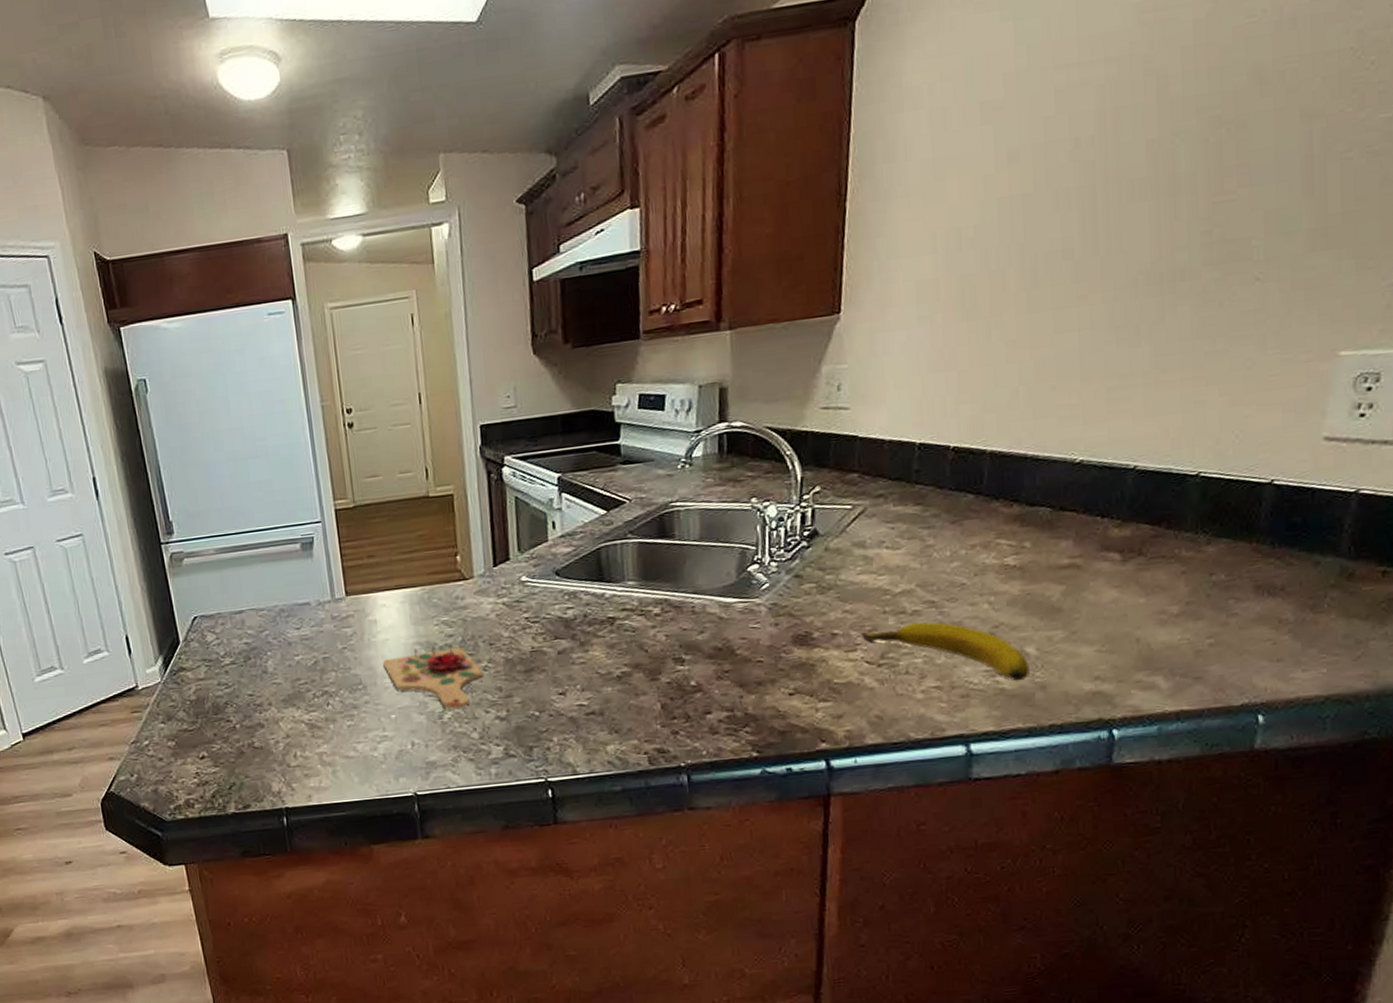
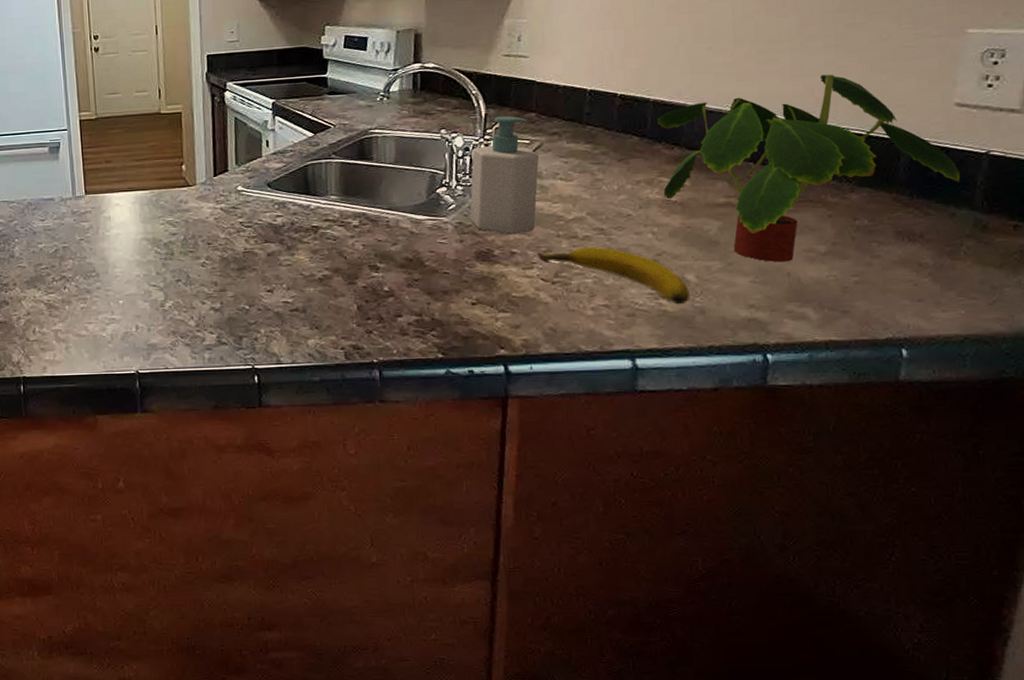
cutting board: present [383,643,484,709] -> none [114,241,201,299]
soap bottle: none [785,478,863,615] -> present [470,115,539,235]
plant: none [995,411,1326,628] -> present [657,74,960,263]

